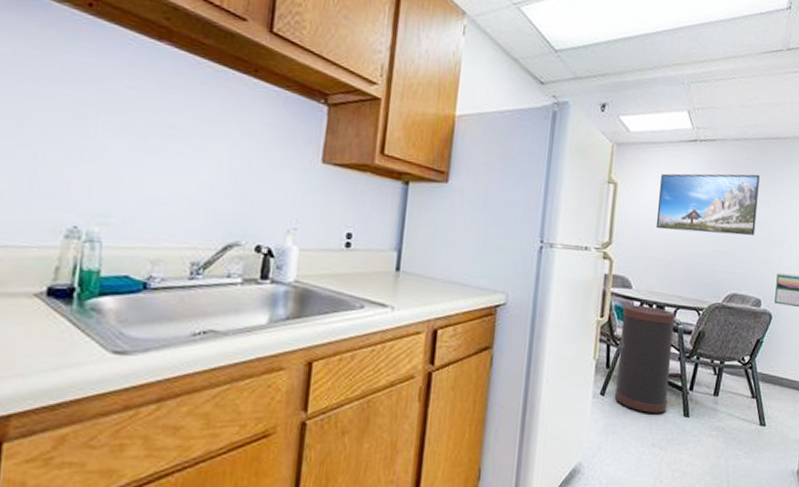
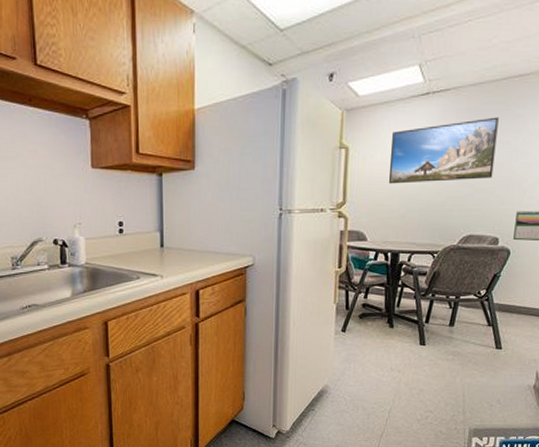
trash can: present [614,304,675,413] -> none [354,254,410,344]

